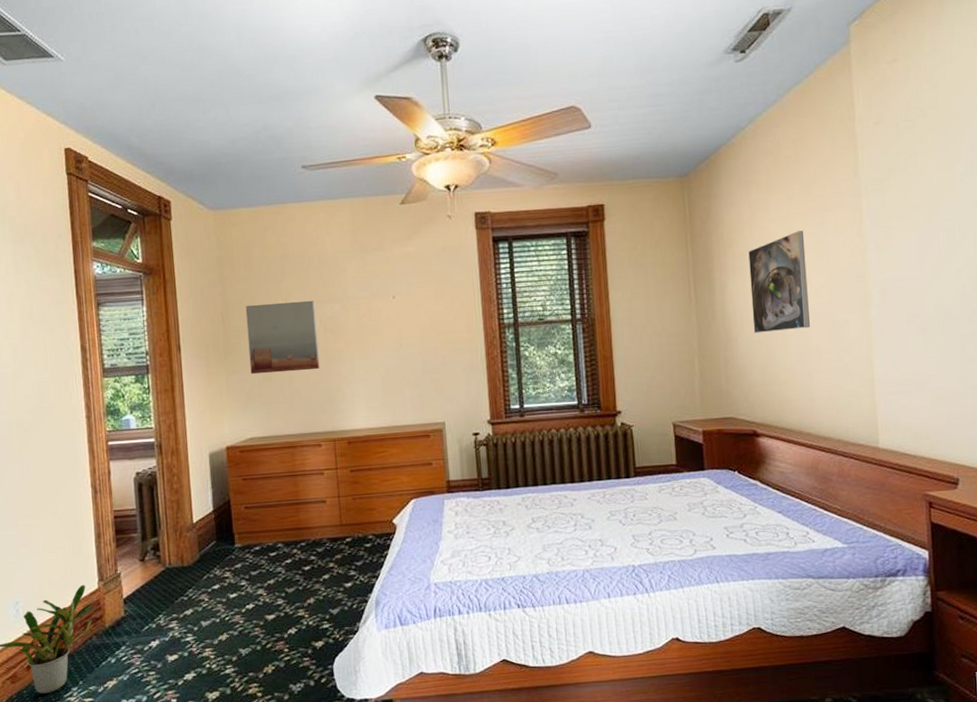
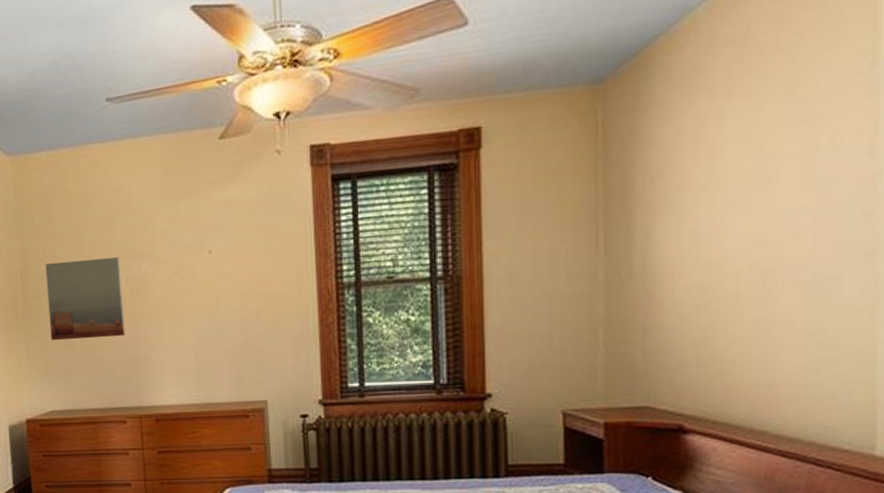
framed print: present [748,231,810,333] -> none [689,150,780,295]

